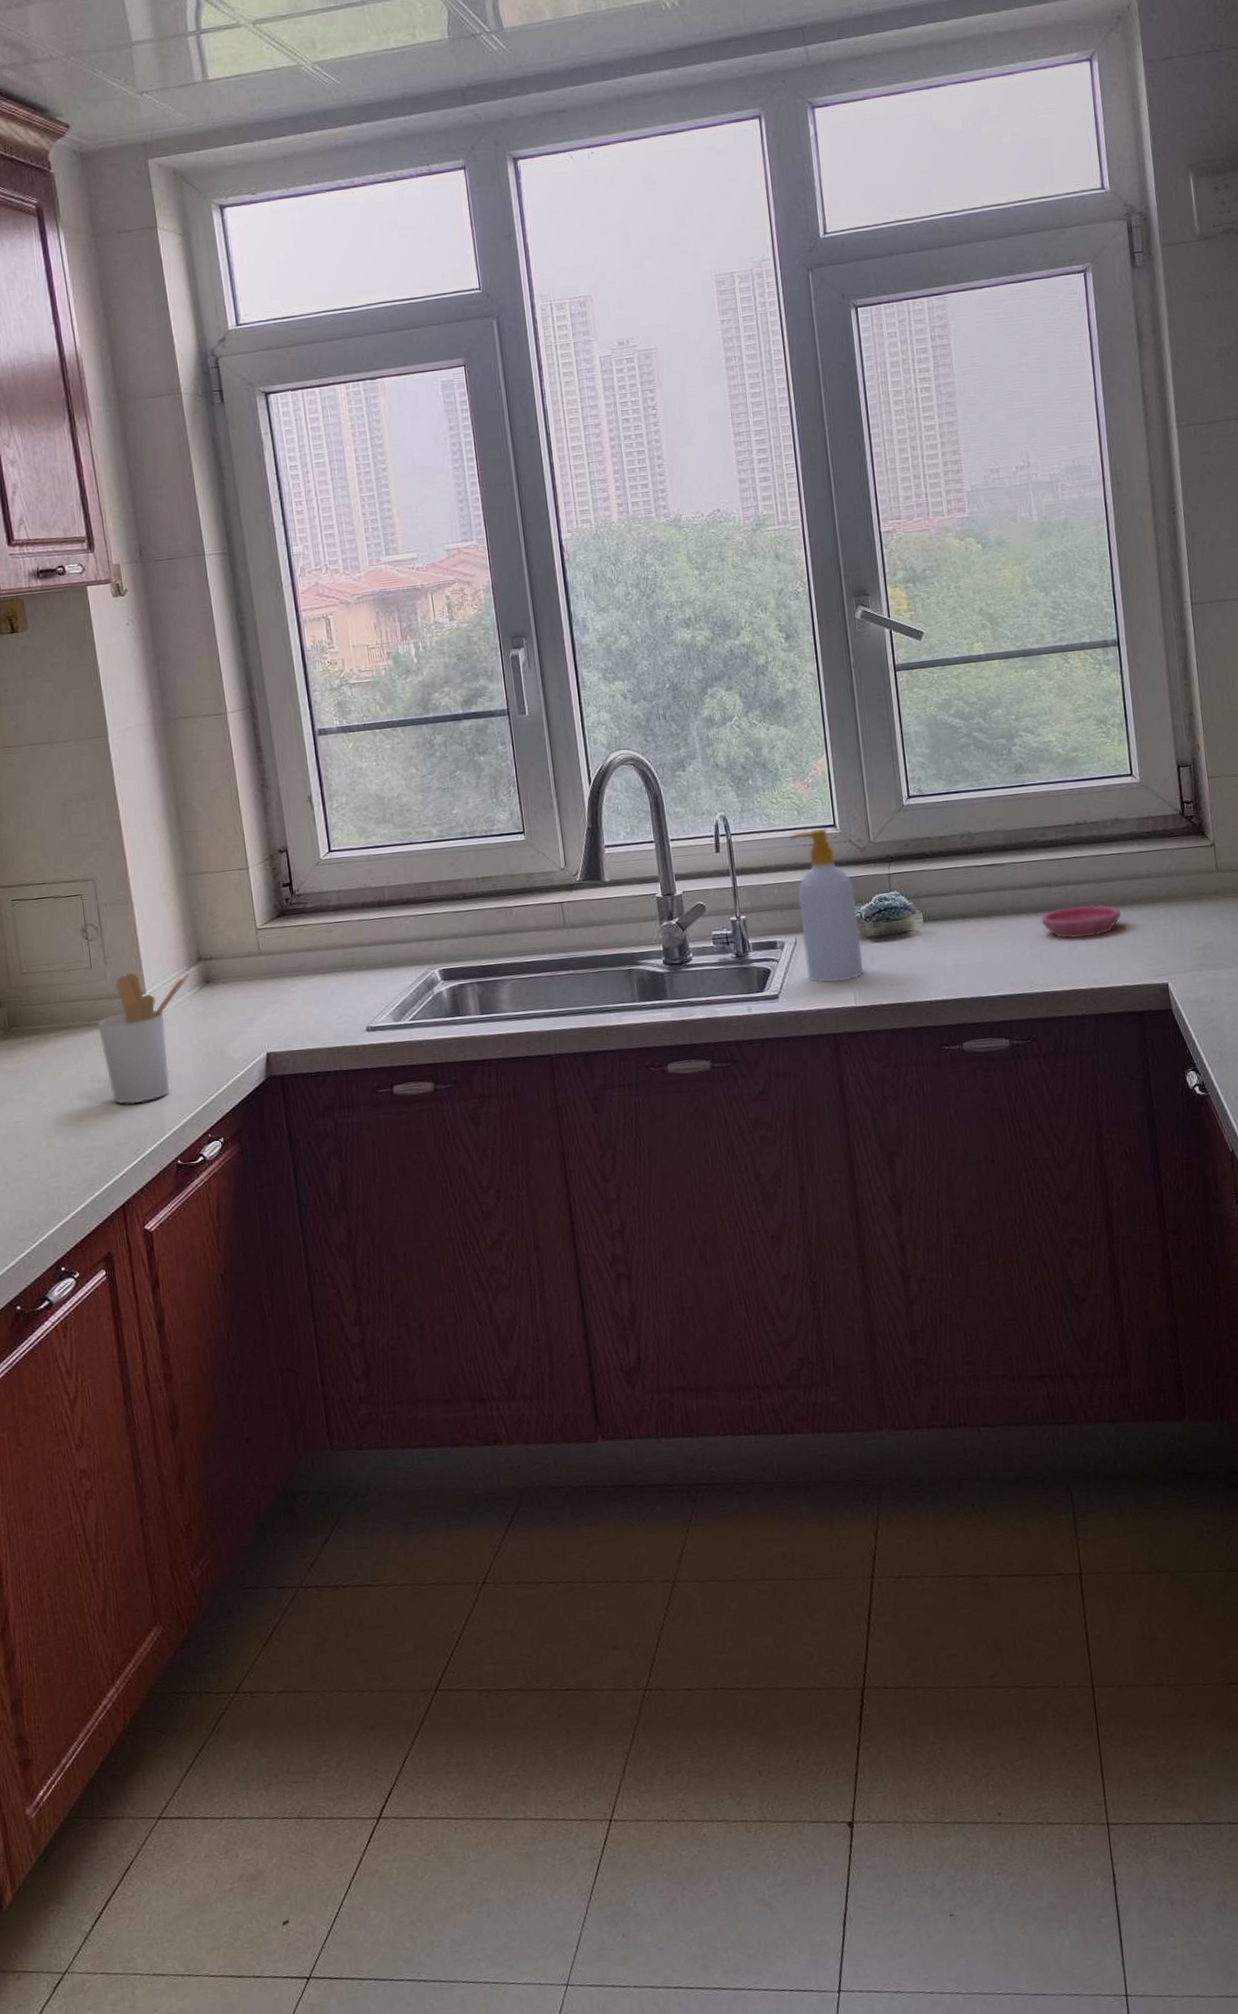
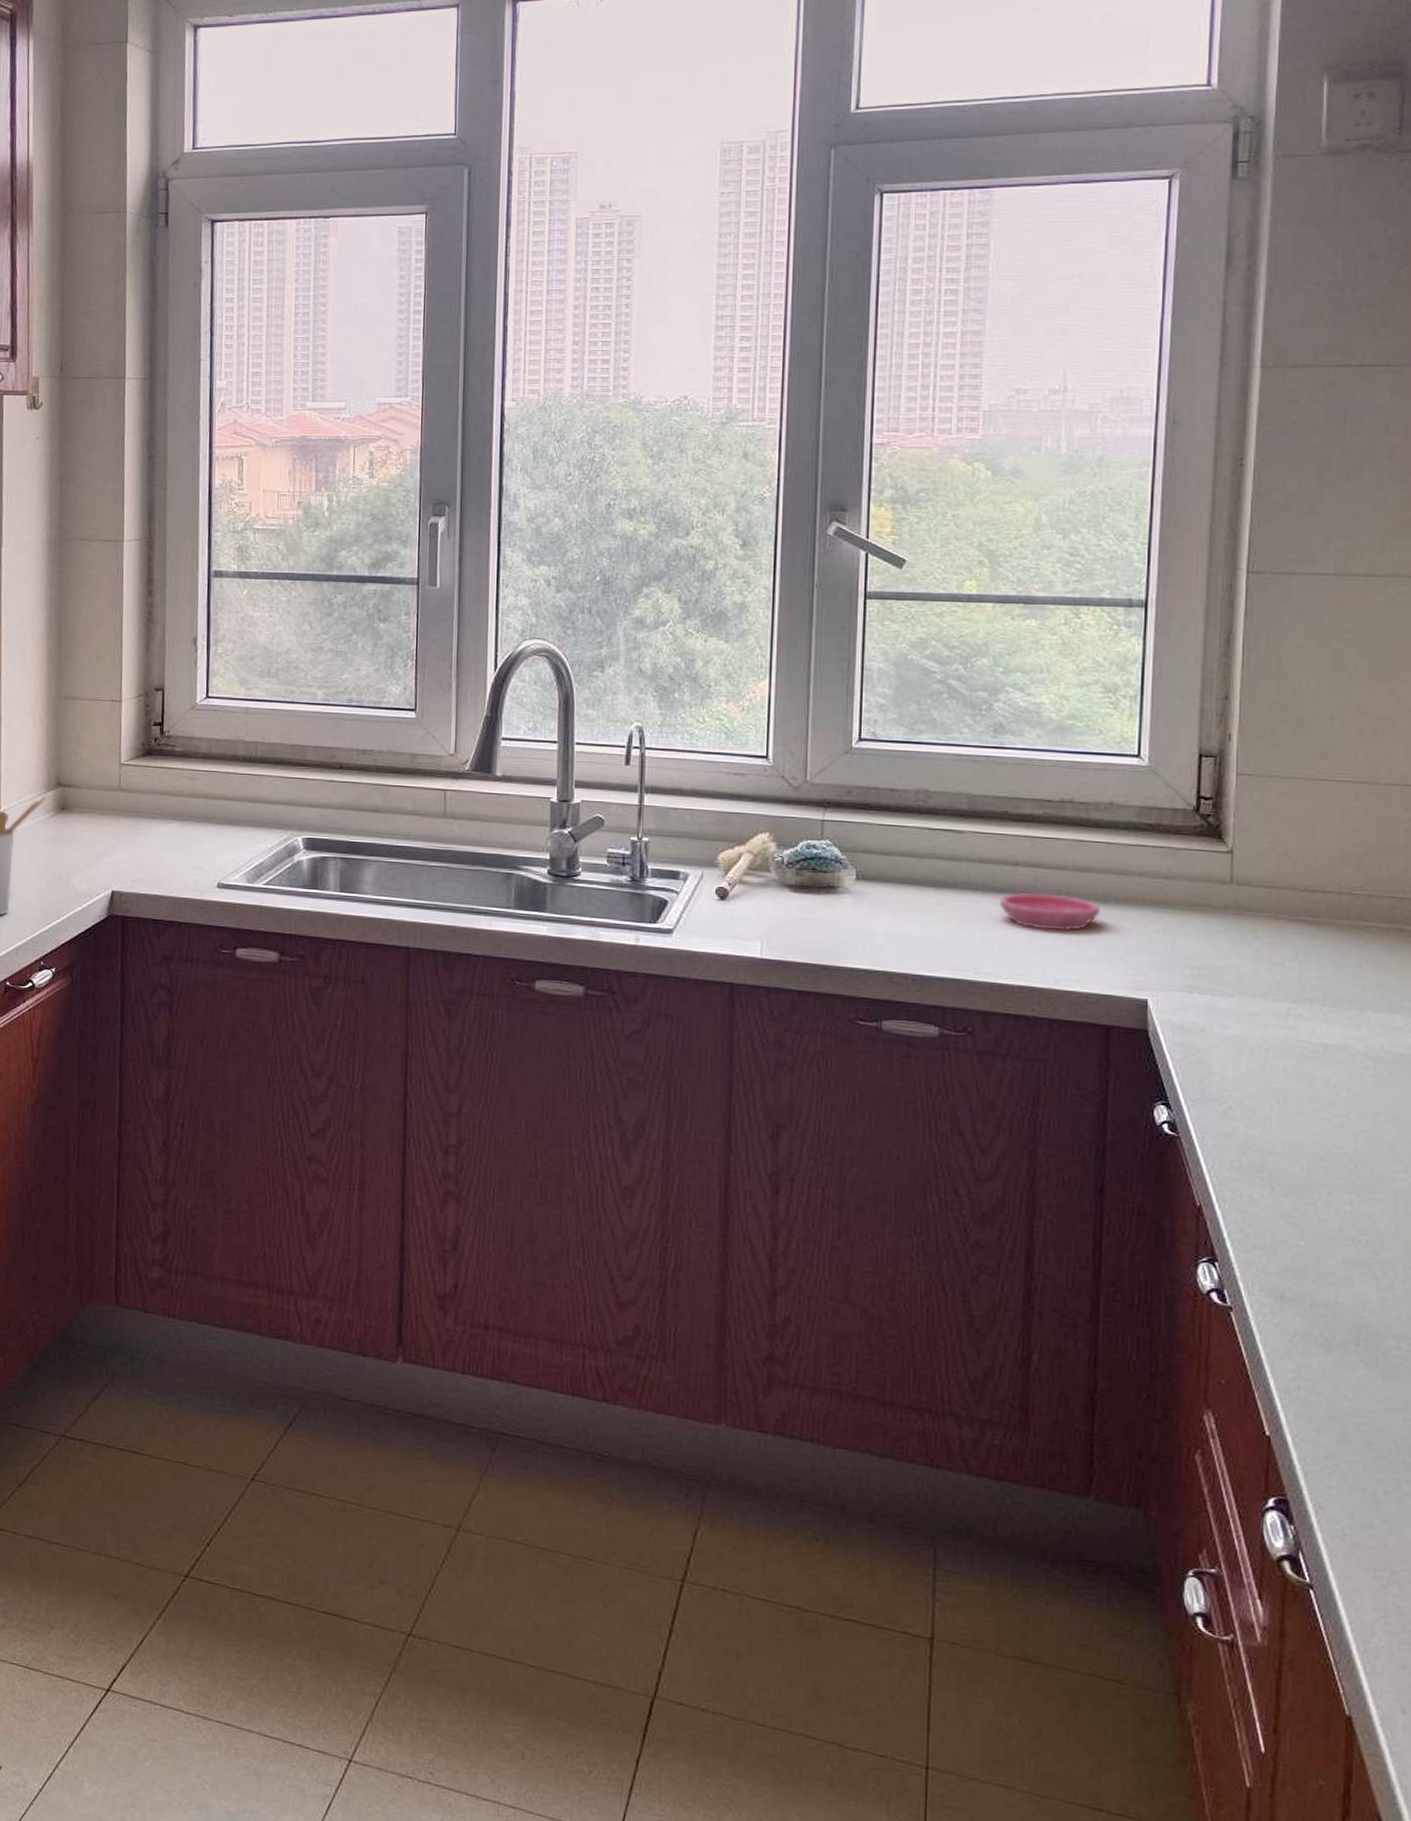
soap bottle: present [789,829,864,983] -> none [710,757,780,929]

